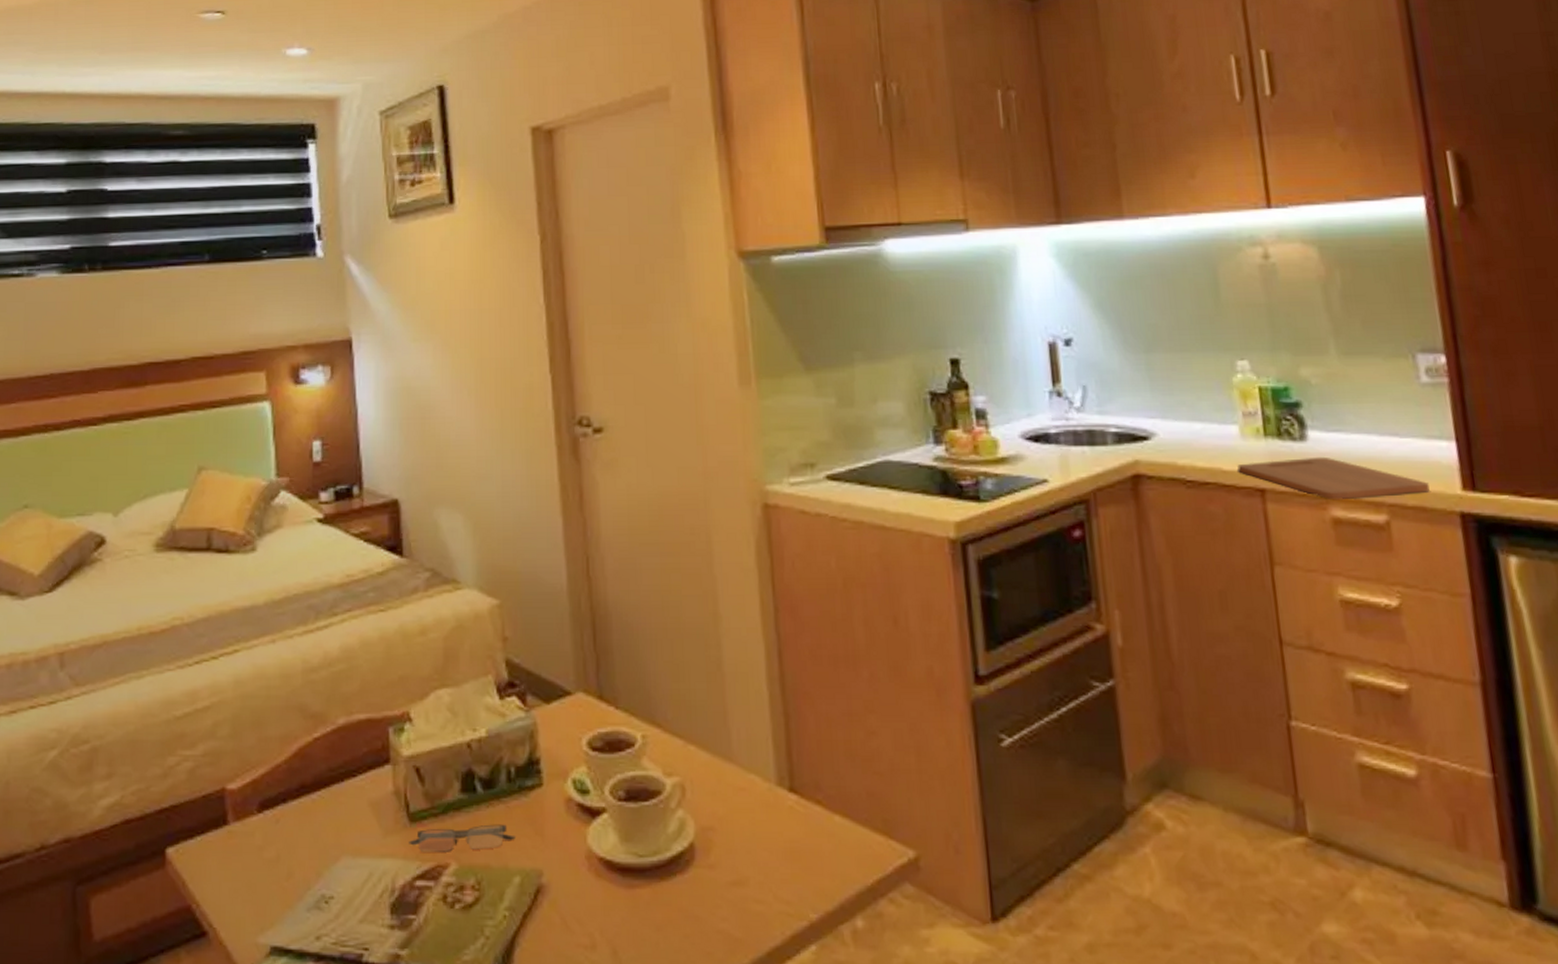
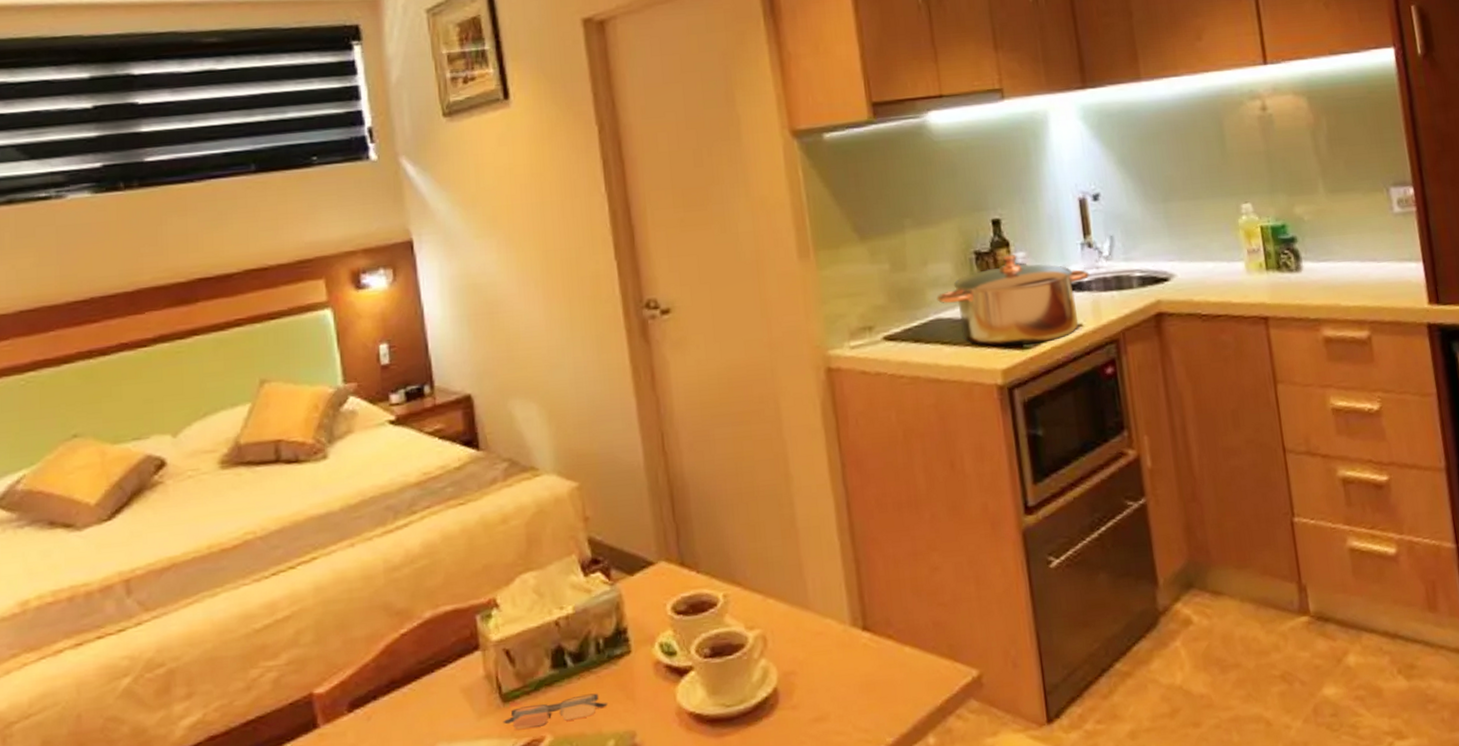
cooking pot: none [886,397,1058,498] -> present [936,254,1090,347]
cutting board: present [1237,456,1430,501] -> none [1244,284,1403,322]

